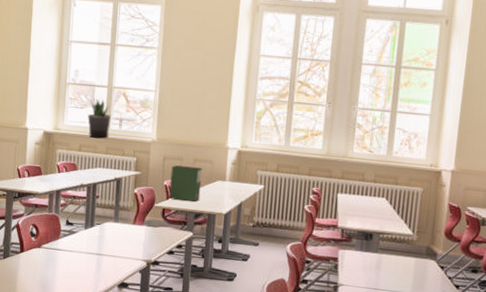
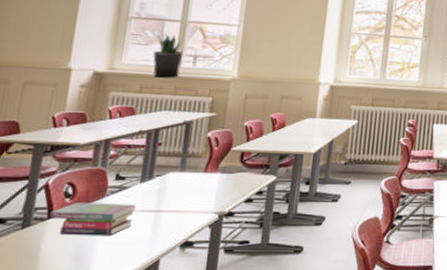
books: none [21,241,83,272] -> present [48,203,137,236]
binder: present [169,165,203,202] -> none [249,104,290,142]

